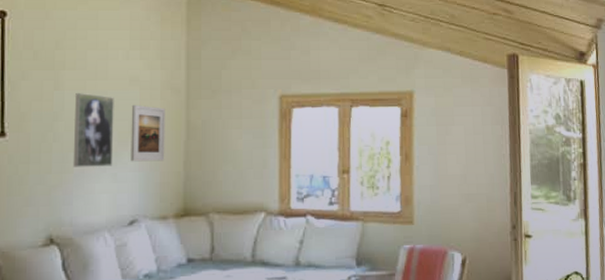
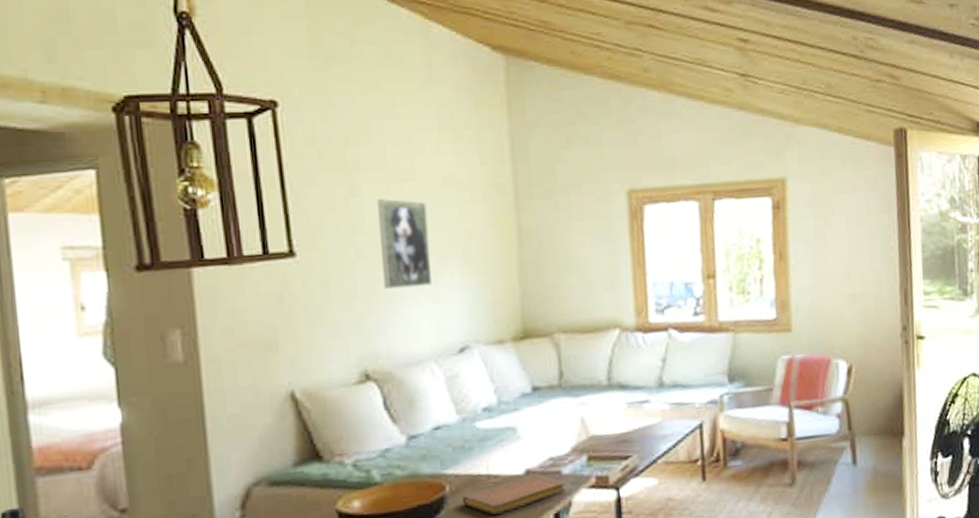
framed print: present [131,104,165,162] -> none [448,209,496,279]

